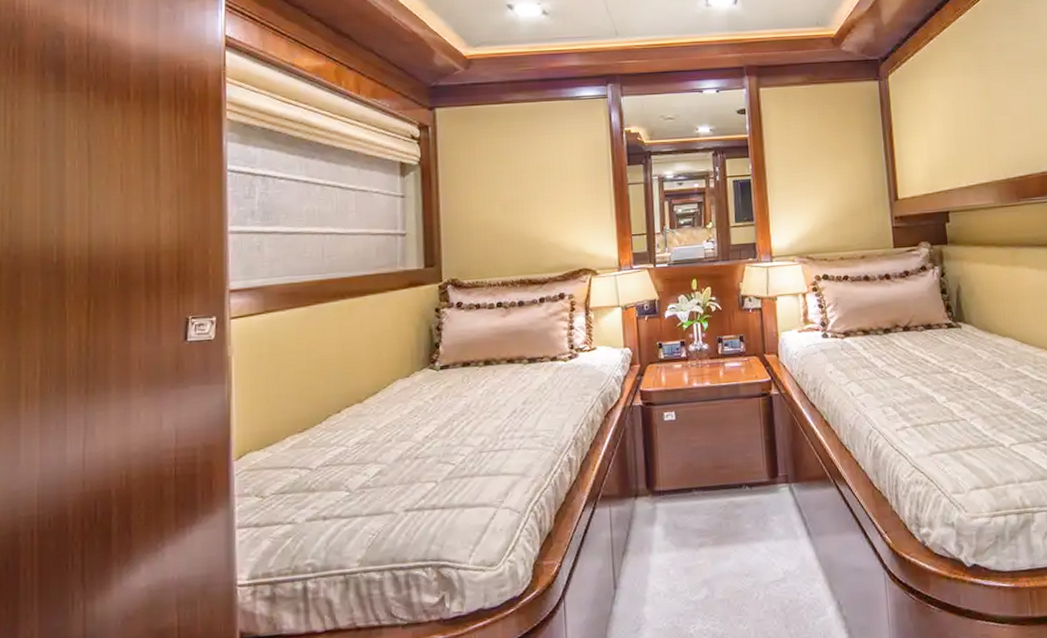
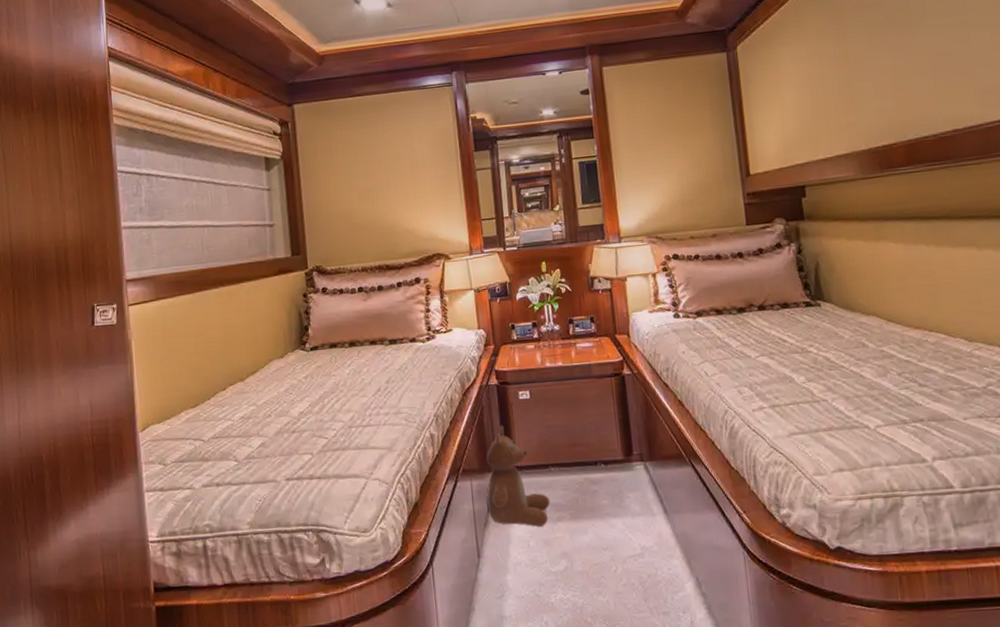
teddy bear: none [627,447,692,554] -> present [486,425,550,527]

